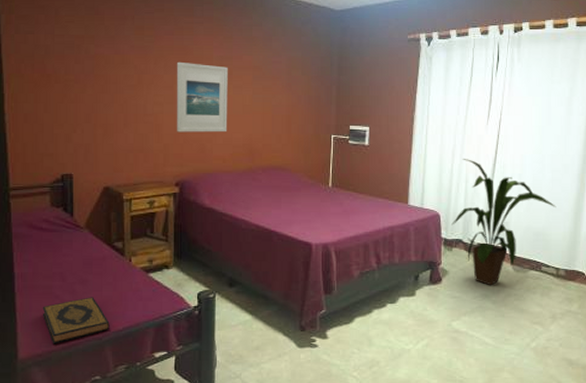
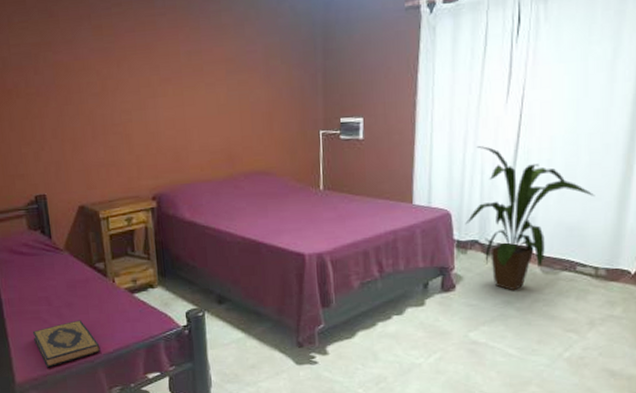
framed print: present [176,61,228,133] -> none [141,61,203,141]

